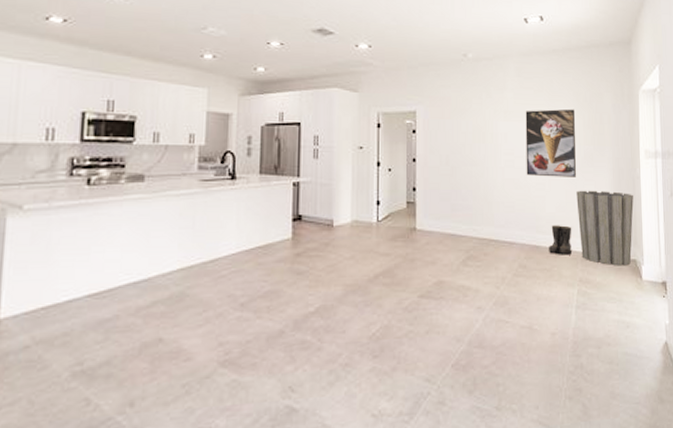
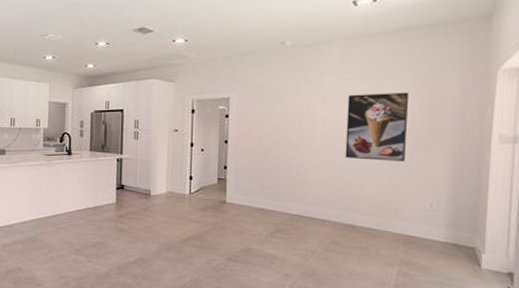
boots: present [549,225,573,255] -> none [366,207,396,236]
trash can: present [576,190,634,266] -> none [403,174,478,253]

